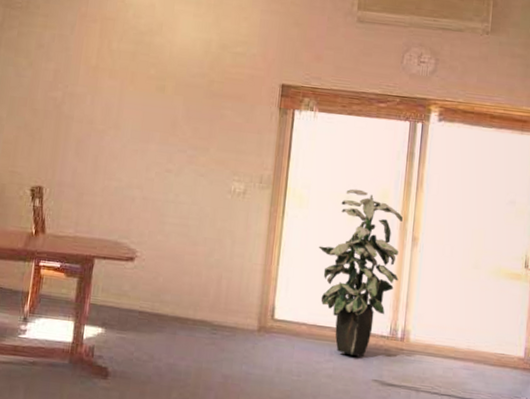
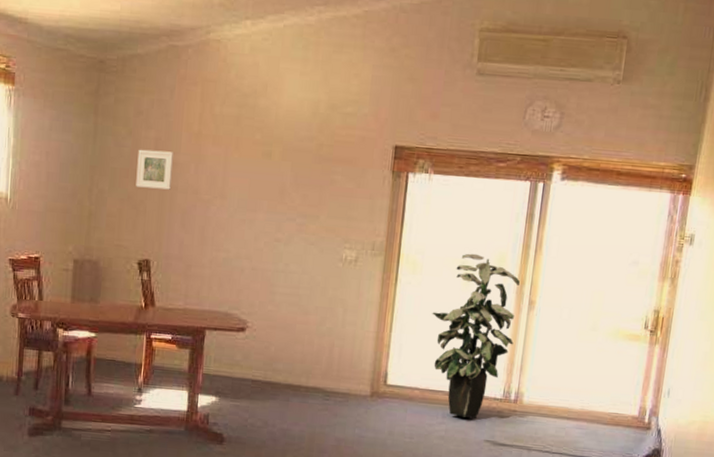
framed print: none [33,80,72,119] -> present [136,149,174,190]

